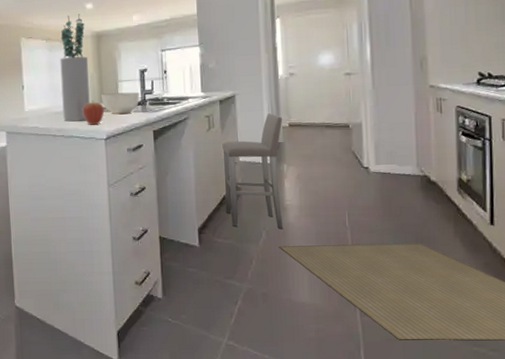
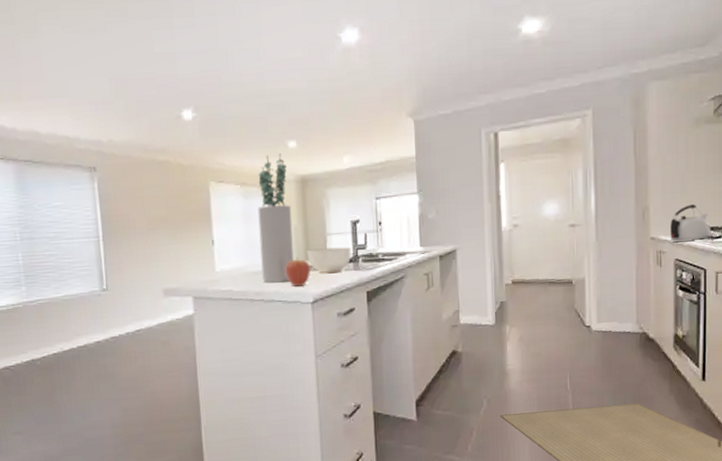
bar stool: present [222,113,284,230] -> none [442,269,506,397]
kettle: none [450,54,497,90] -> present [670,204,712,242]

